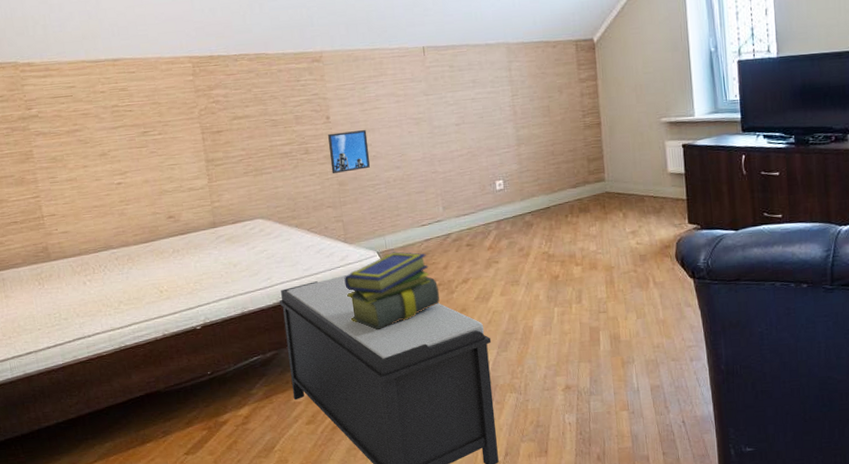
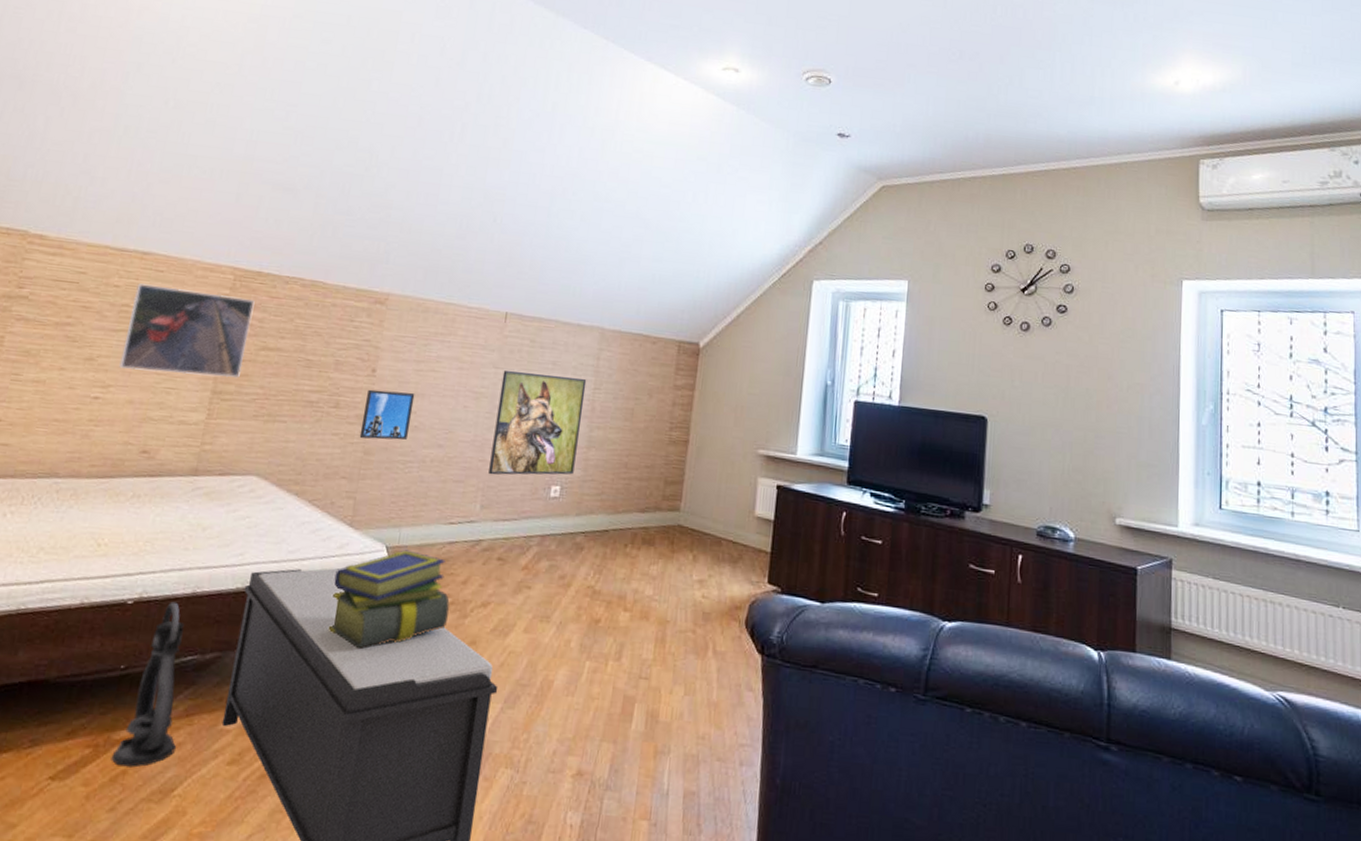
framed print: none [118,80,224,157] -> present [119,283,255,379]
lantern: none [222,321,266,438] -> present [111,601,185,767]
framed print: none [433,89,511,182] -> present [488,370,587,475]

